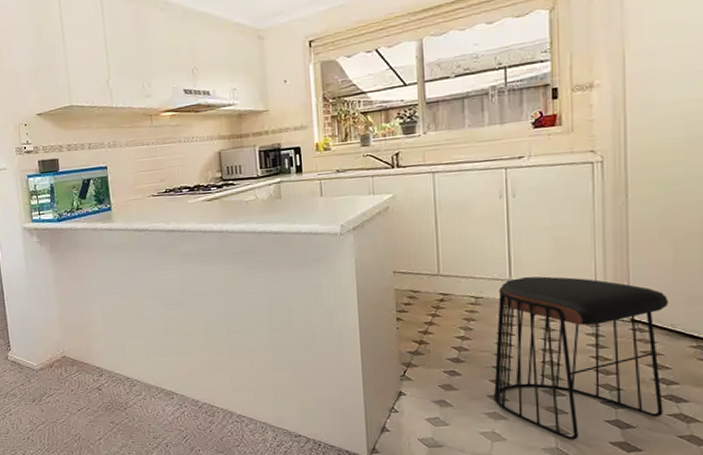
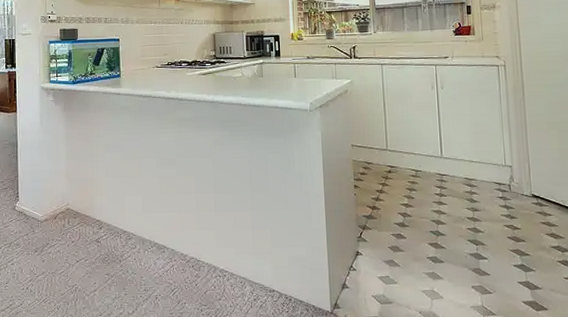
stool: present [493,276,669,440] -> none [431,155,561,299]

